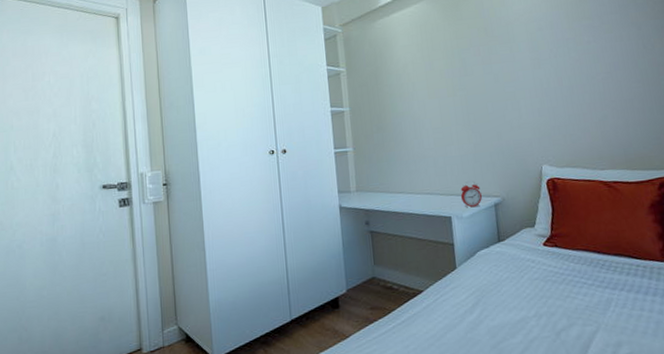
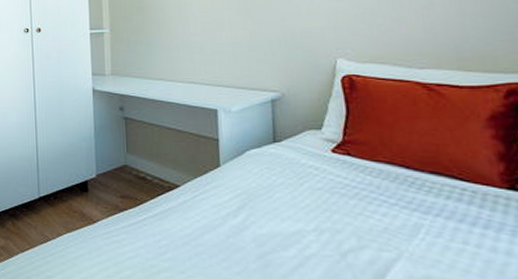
alarm clock: present [460,180,482,208] -> none [229,71,256,102]

